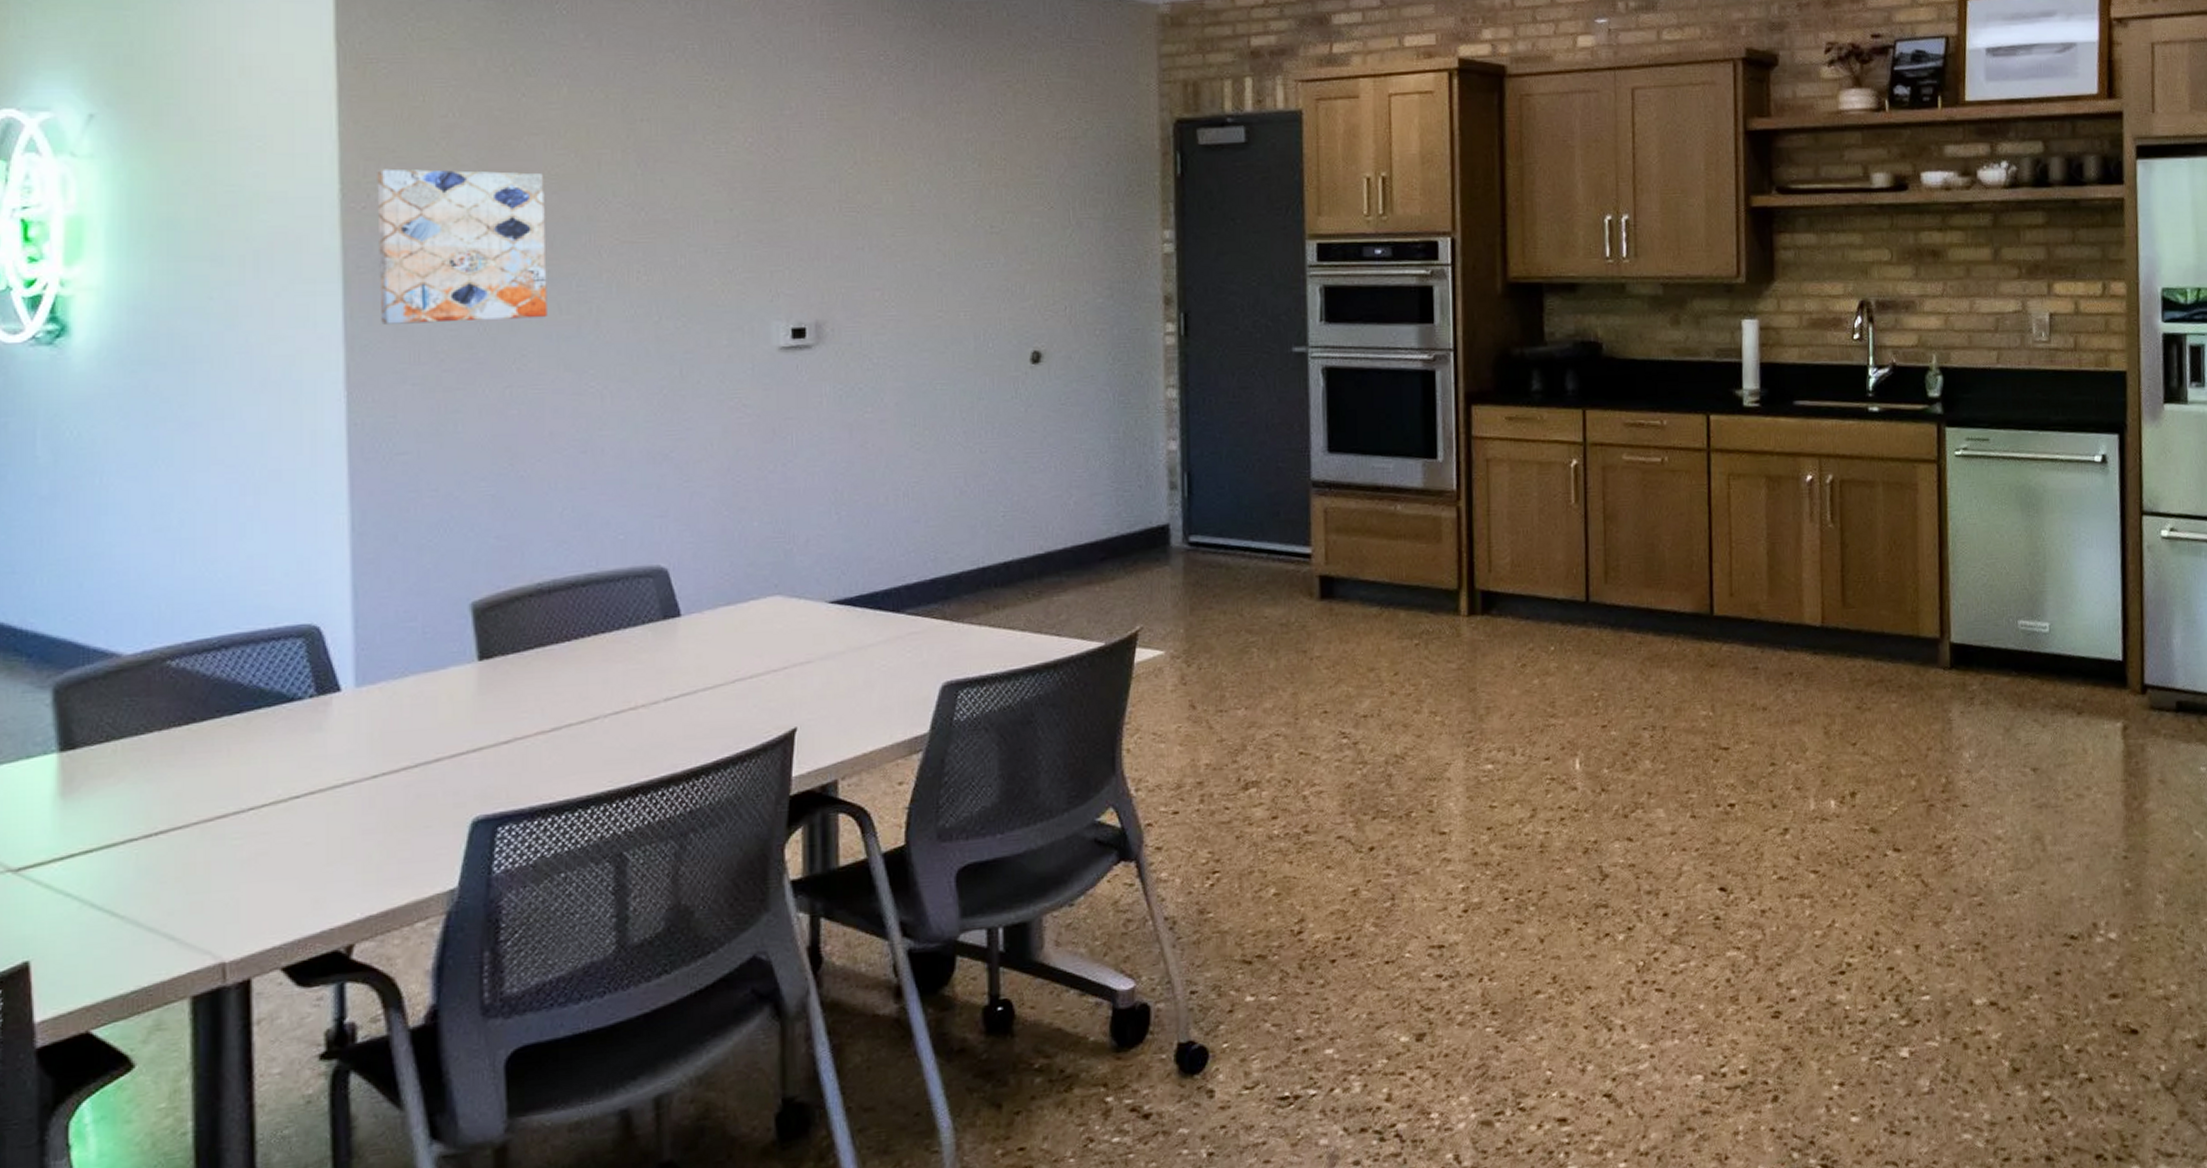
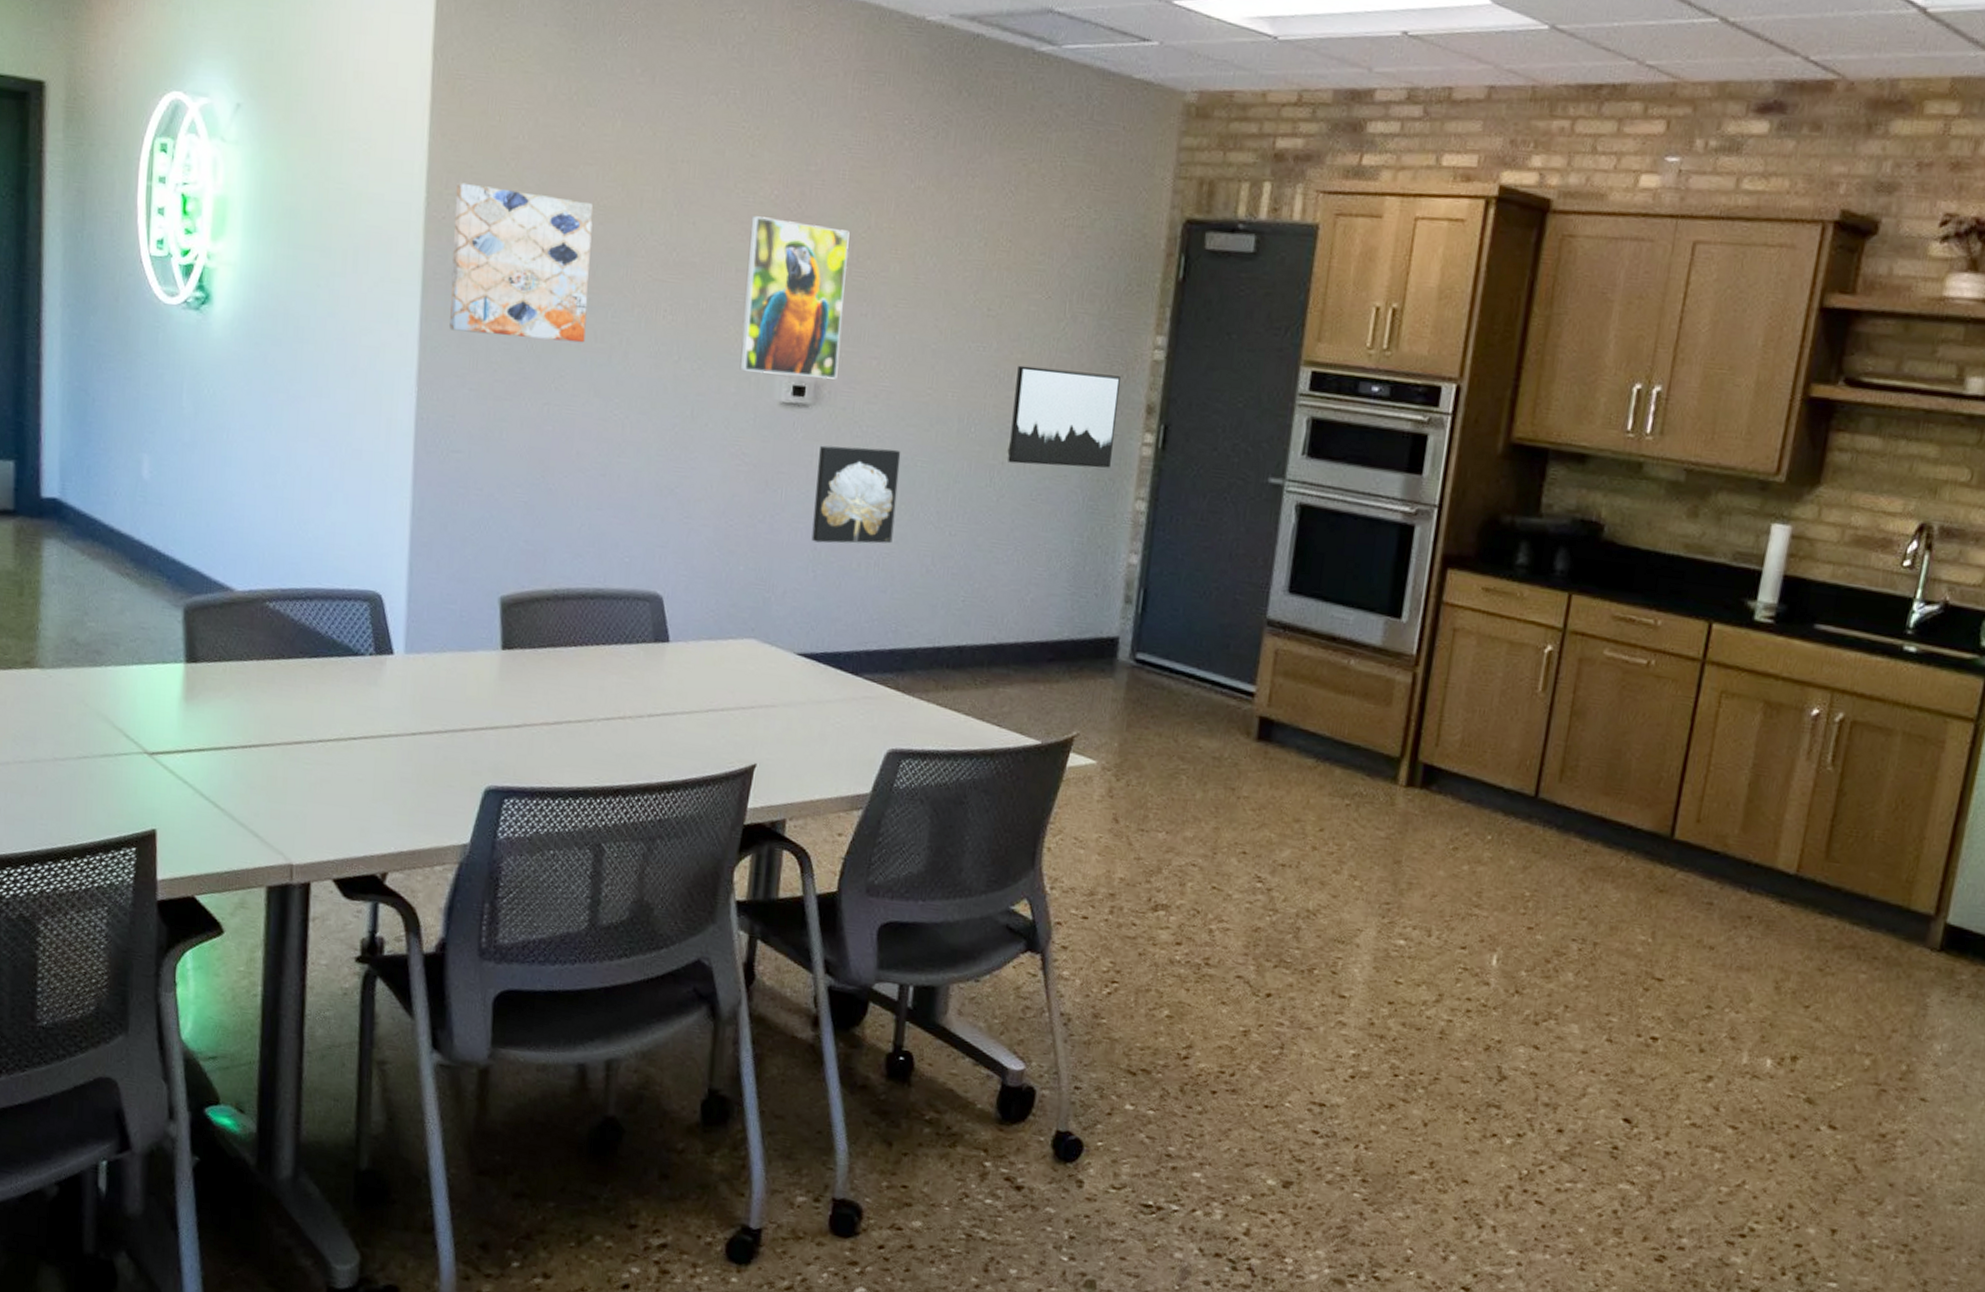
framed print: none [726,165,839,321] -> present [739,216,850,379]
wall art: none [828,376,920,483] -> present [811,445,901,544]
wall art: none [1029,273,1136,372] -> present [1008,365,1120,468]

